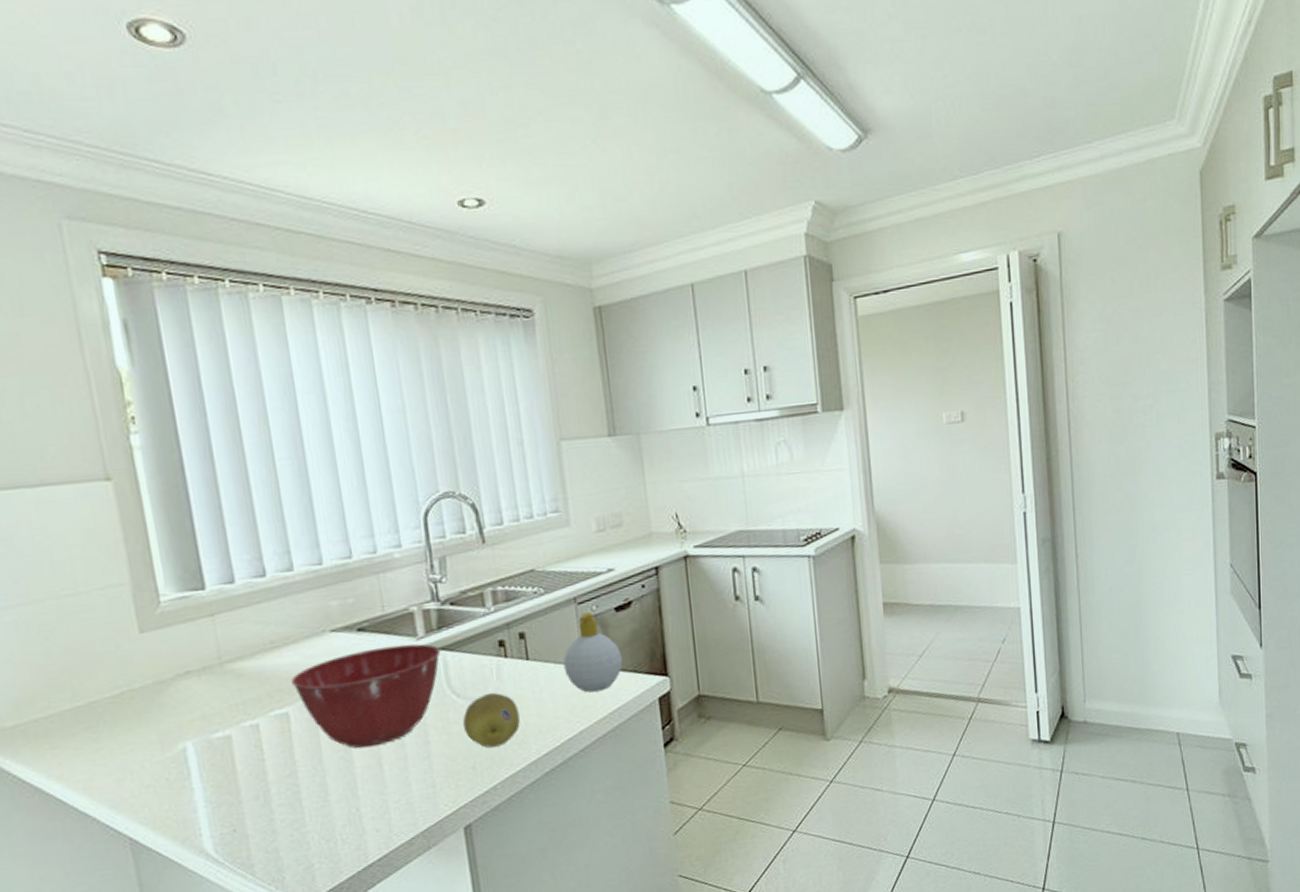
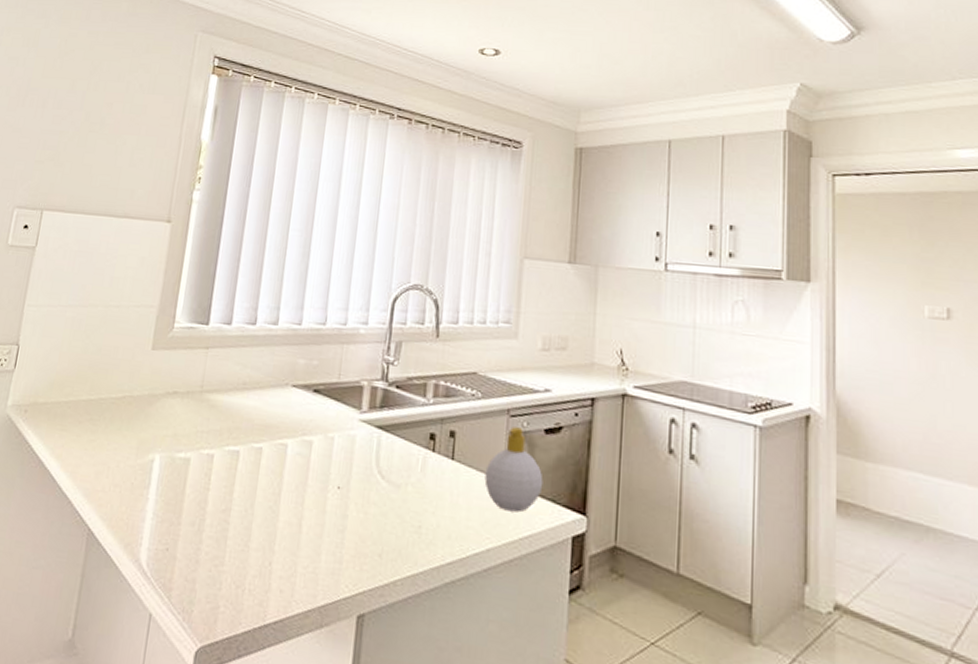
mixing bowl: present [291,643,441,749] -> none [249,410,378,506]
fruit: present [463,693,520,748] -> none [380,483,434,541]

